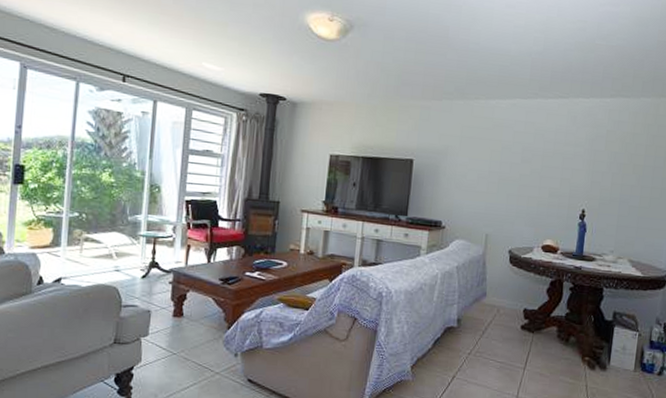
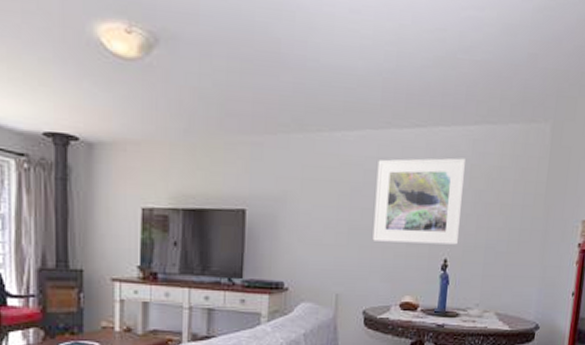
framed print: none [519,123,603,198] -> present [372,157,467,245]

